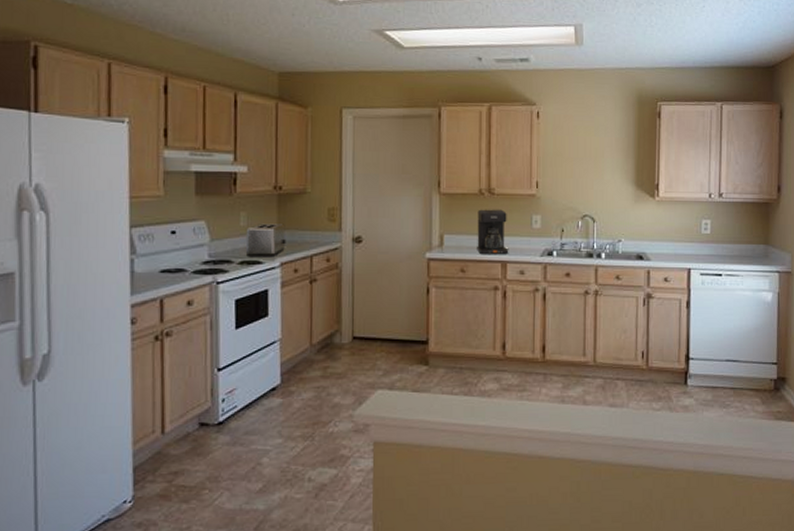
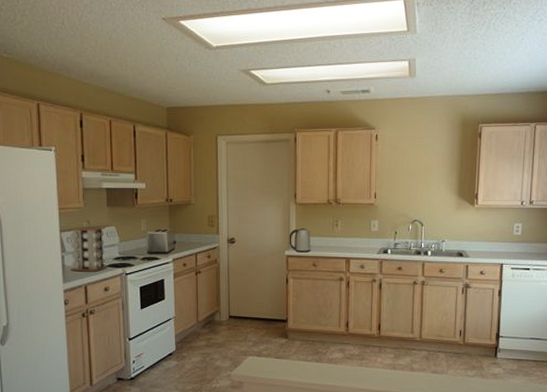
spice rack: none [142,212,192,281] -> present [69,220,107,273]
kettle: none [431,223,458,255] -> present [289,227,311,253]
coffee maker: present [477,209,509,255] -> none [326,216,352,253]

